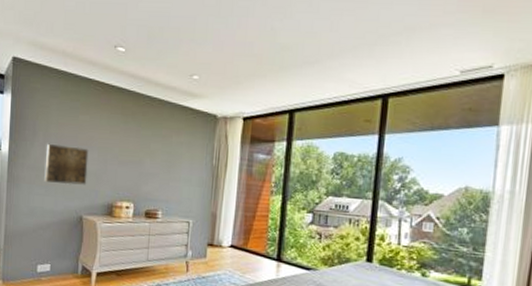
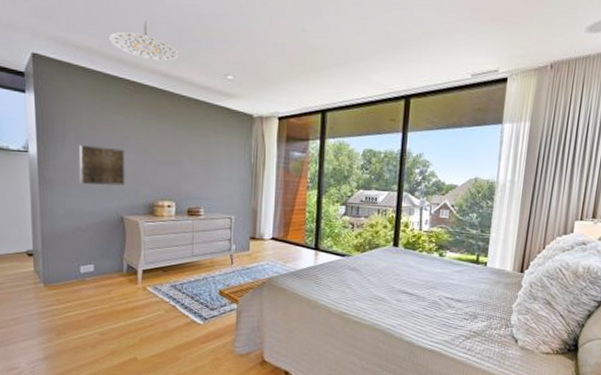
ceiling light: none [82,24,147,63] -> present [108,20,179,62]

